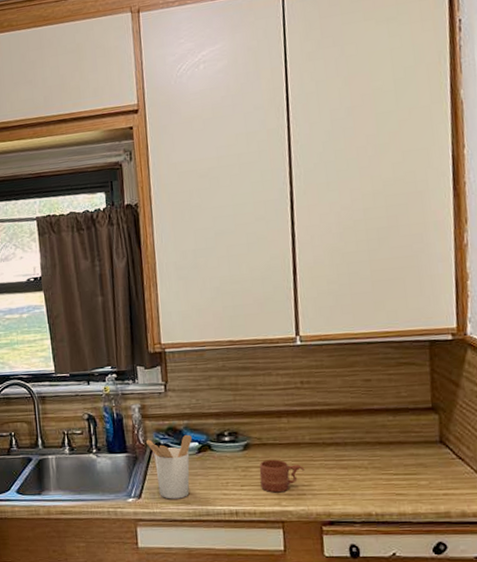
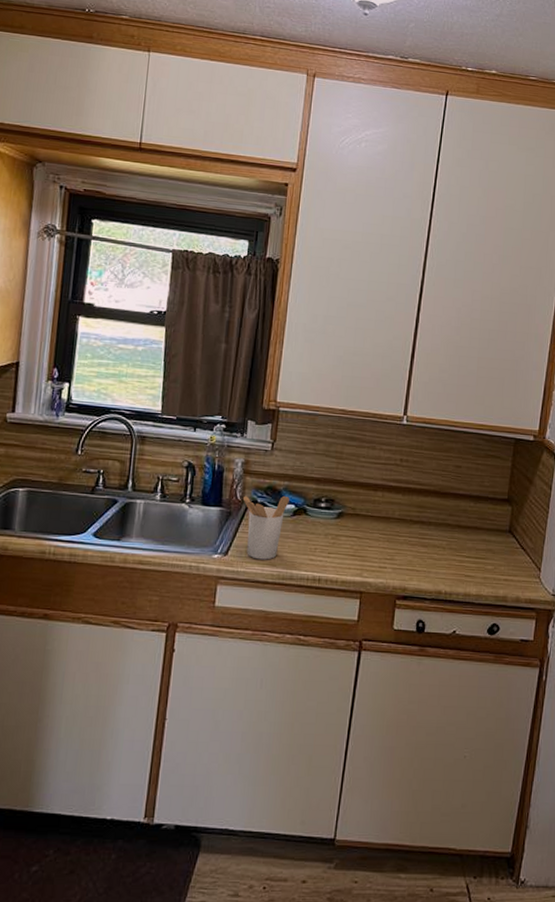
mug: present [259,459,305,493] -> none [346,530,390,564]

